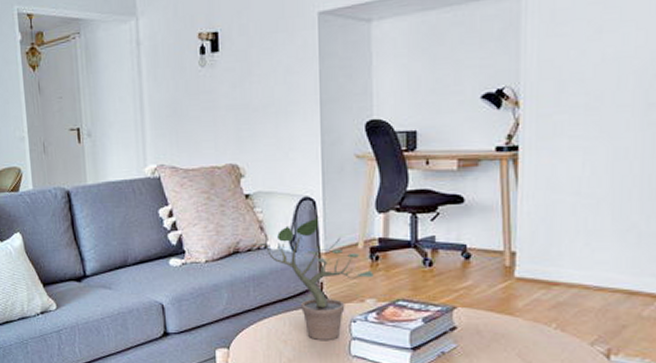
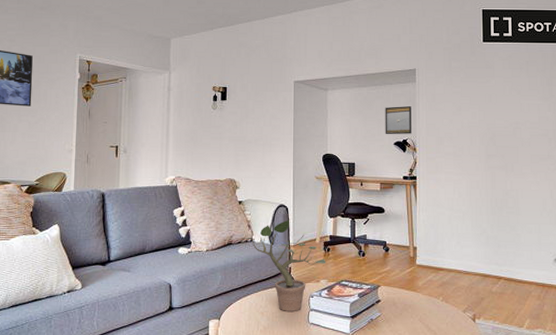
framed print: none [466,34,513,84] -> present [385,106,412,135]

